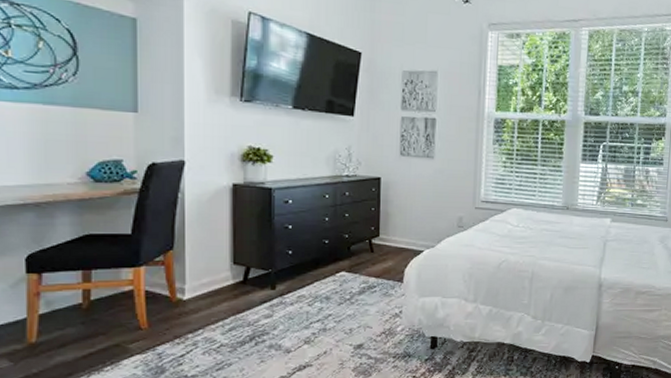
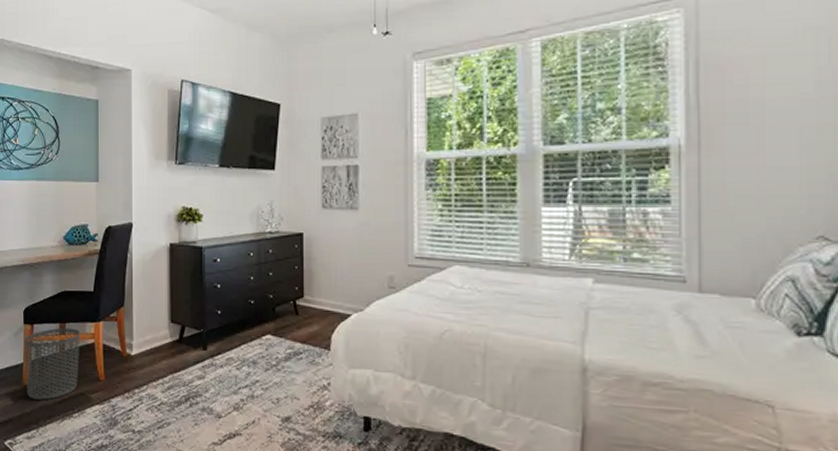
waste bin: none [28,275,113,358] -> present [24,327,80,400]

